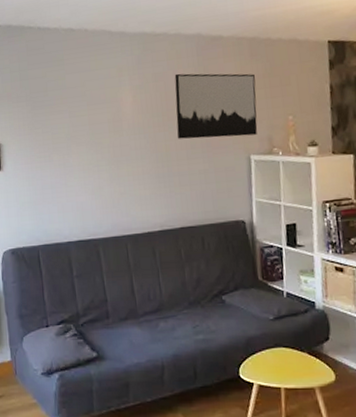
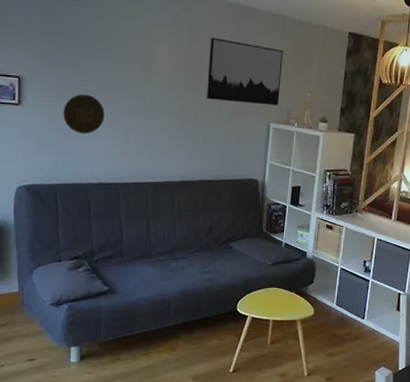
decorative plate: none [39,151,78,192] -> present [63,94,105,135]

